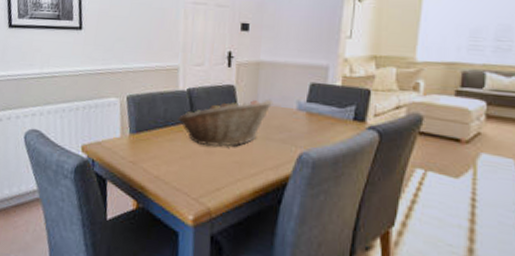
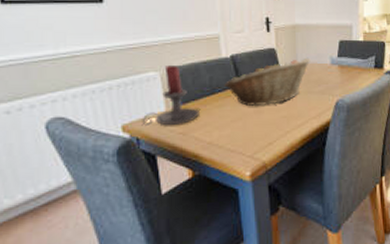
candle holder: none [98,92,151,153] -> present [142,64,199,126]

